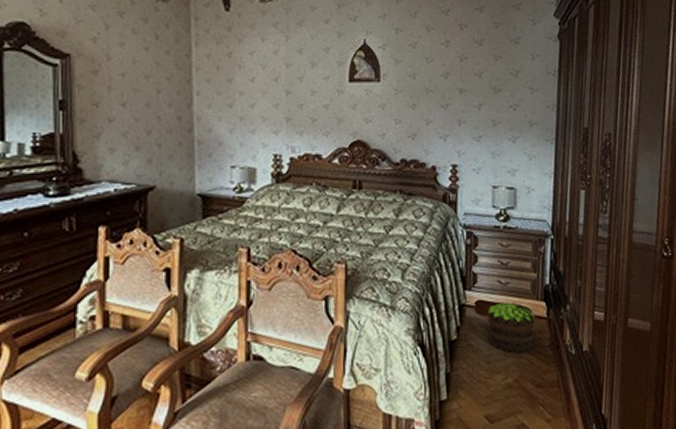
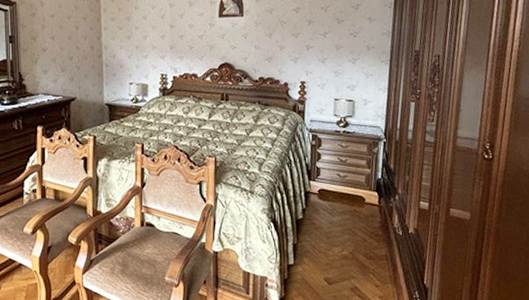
potted plant: present [488,302,535,352] -> none [328,191,368,231]

